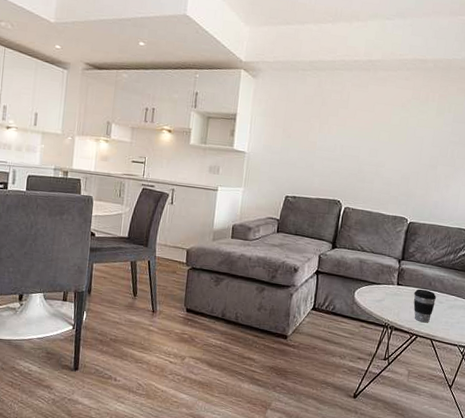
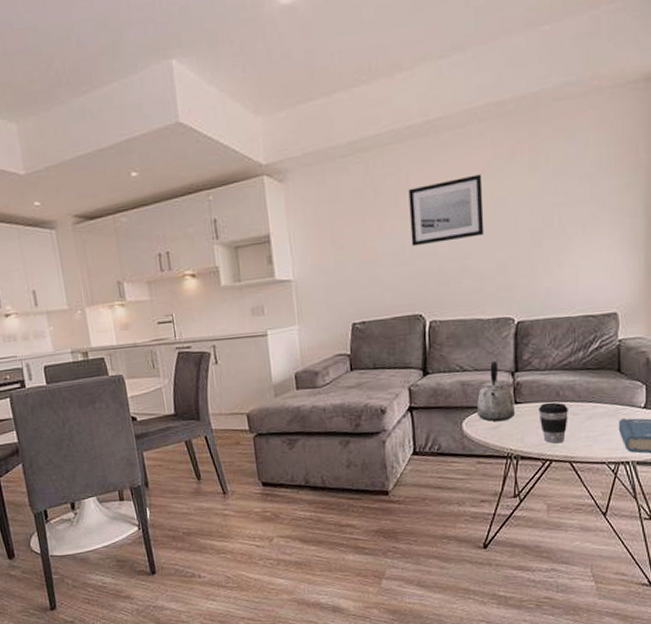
wall art: none [342,105,402,152] -> present [408,174,485,247]
kettle: none [367,248,397,297] -> present [476,360,516,422]

